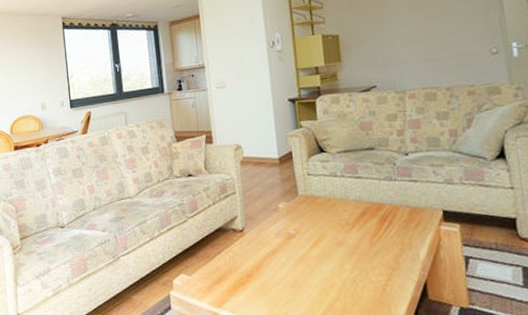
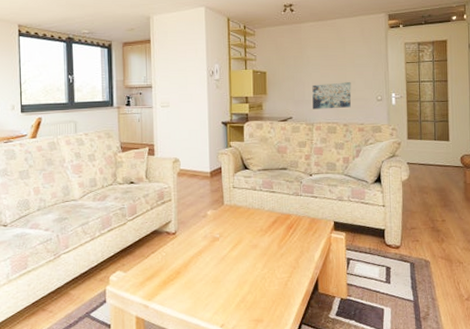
wall art: none [399,35,455,74] -> present [312,82,352,110]

